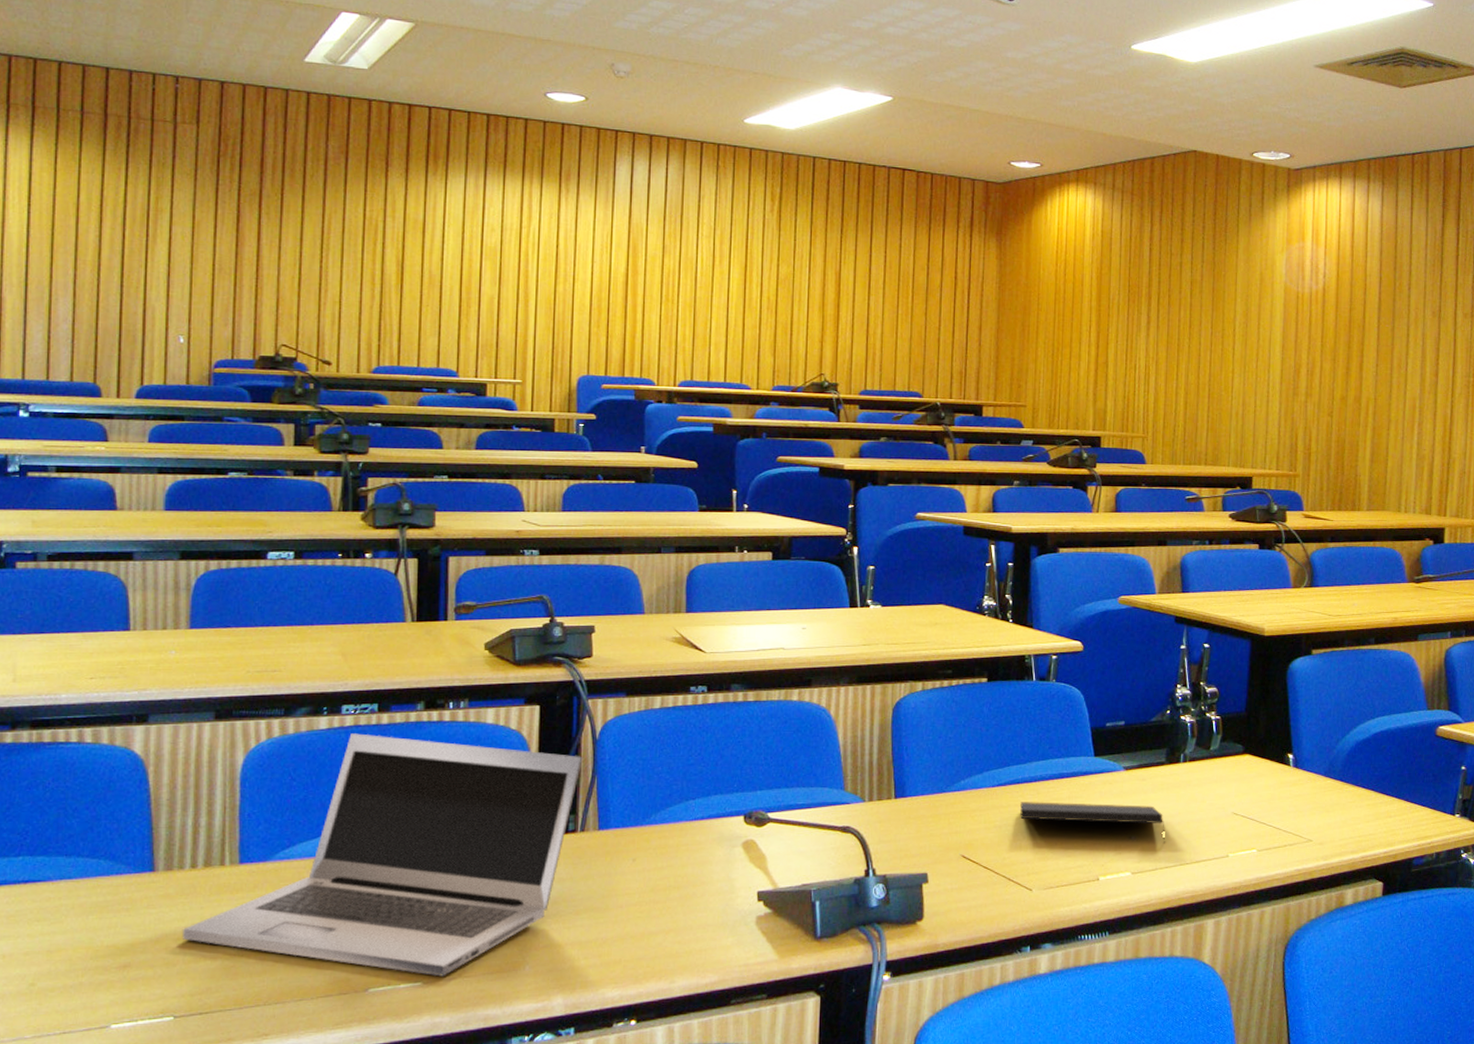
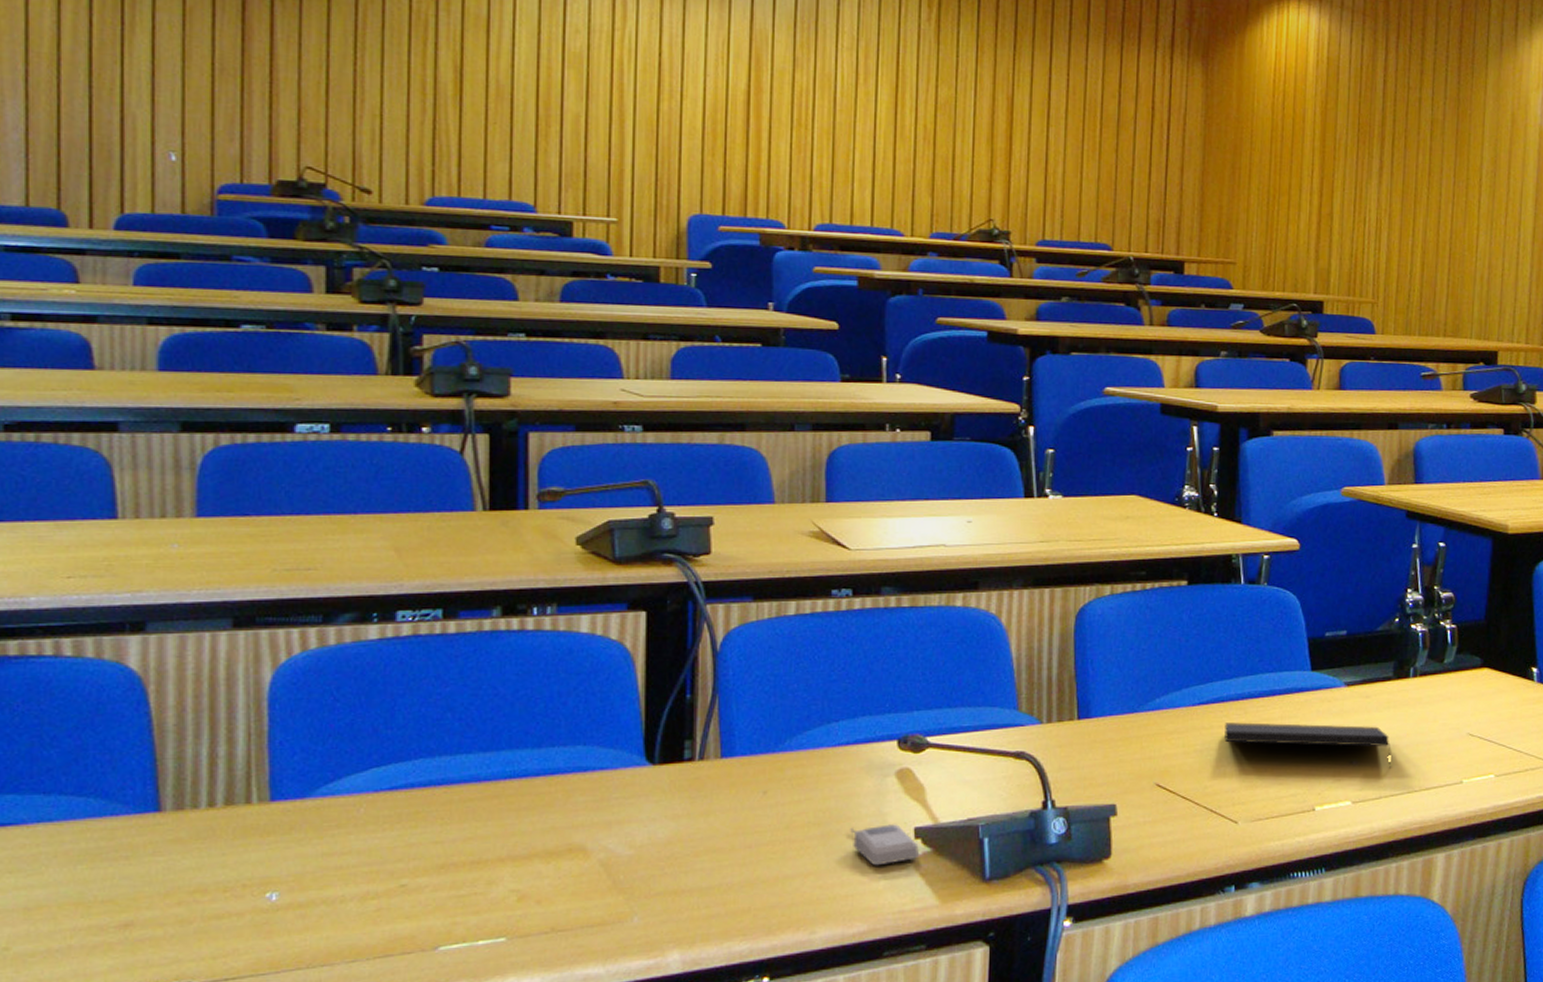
laptop: present [183,733,583,977] -> none [200,645,701,931]
computer mouse: none [704,888,761,925] -> present [850,824,919,866]

